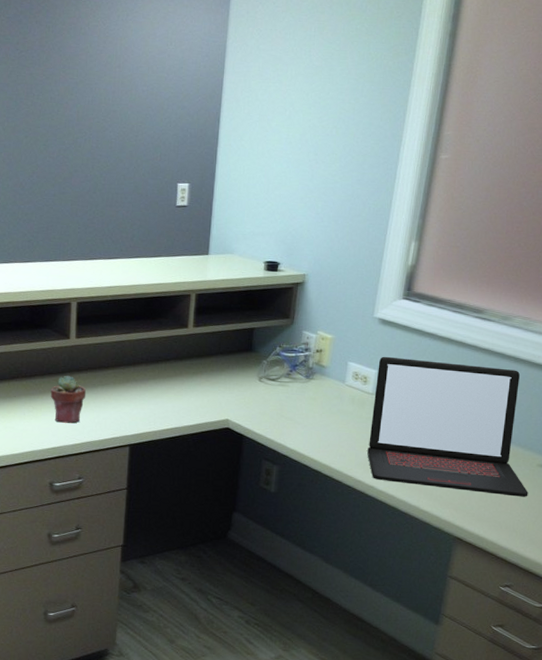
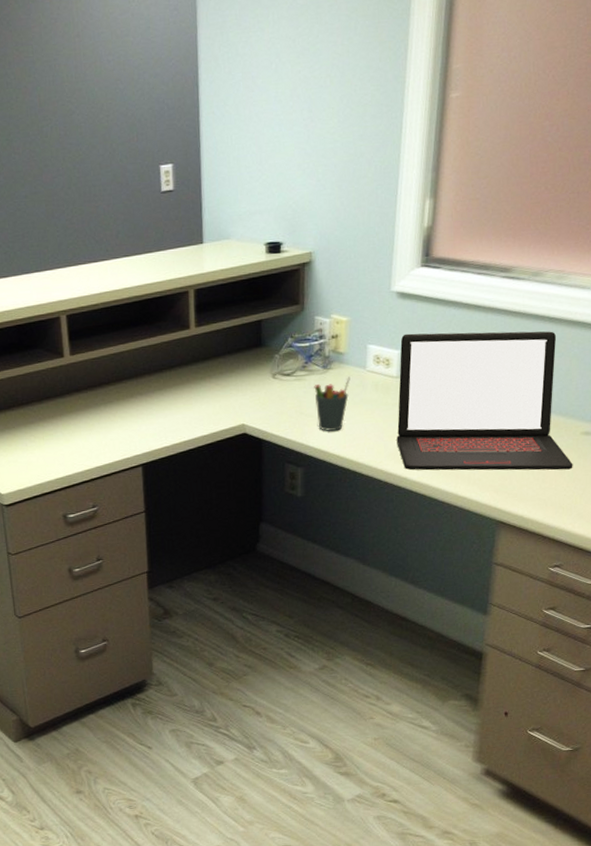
potted succulent: present [50,376,87,423] -> none [50,398,89,450]
pen holder: none [296,388,330,437] -> present [314,376,350,432]

